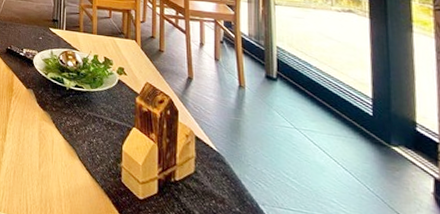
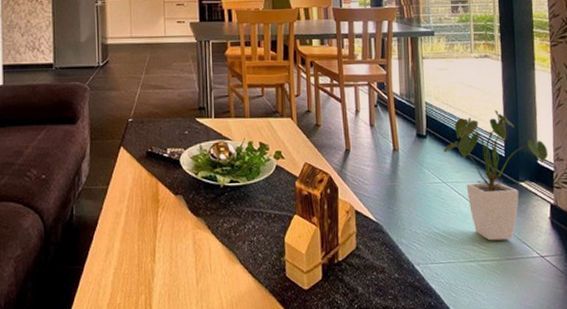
house plant: none [297,65,431,206] -> present [444,109,549,241]

